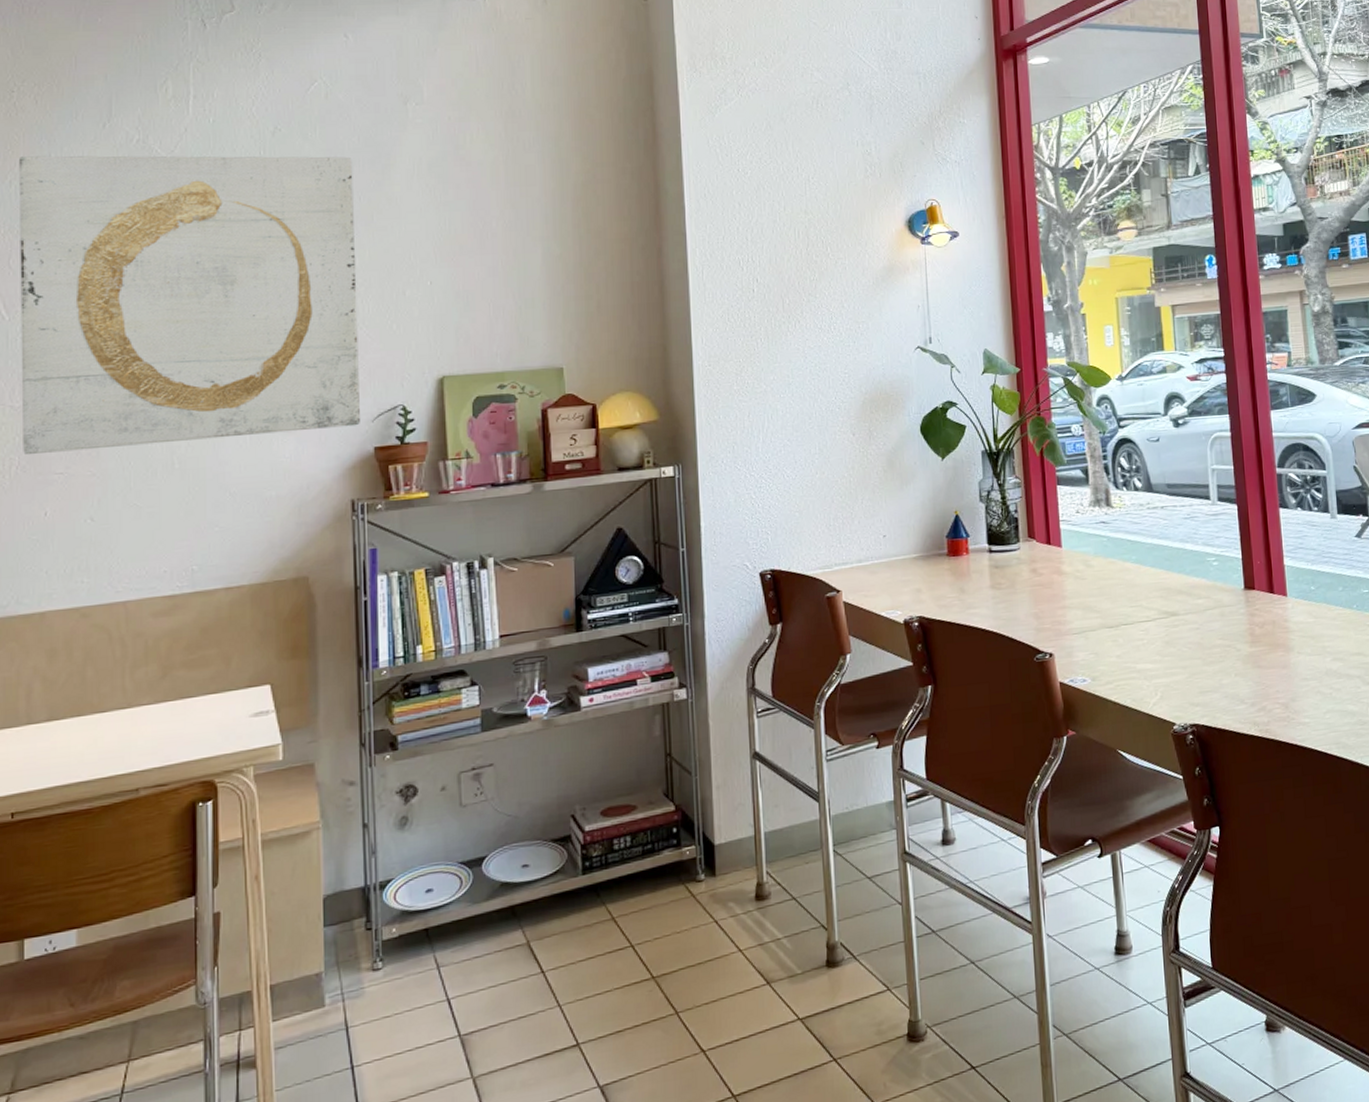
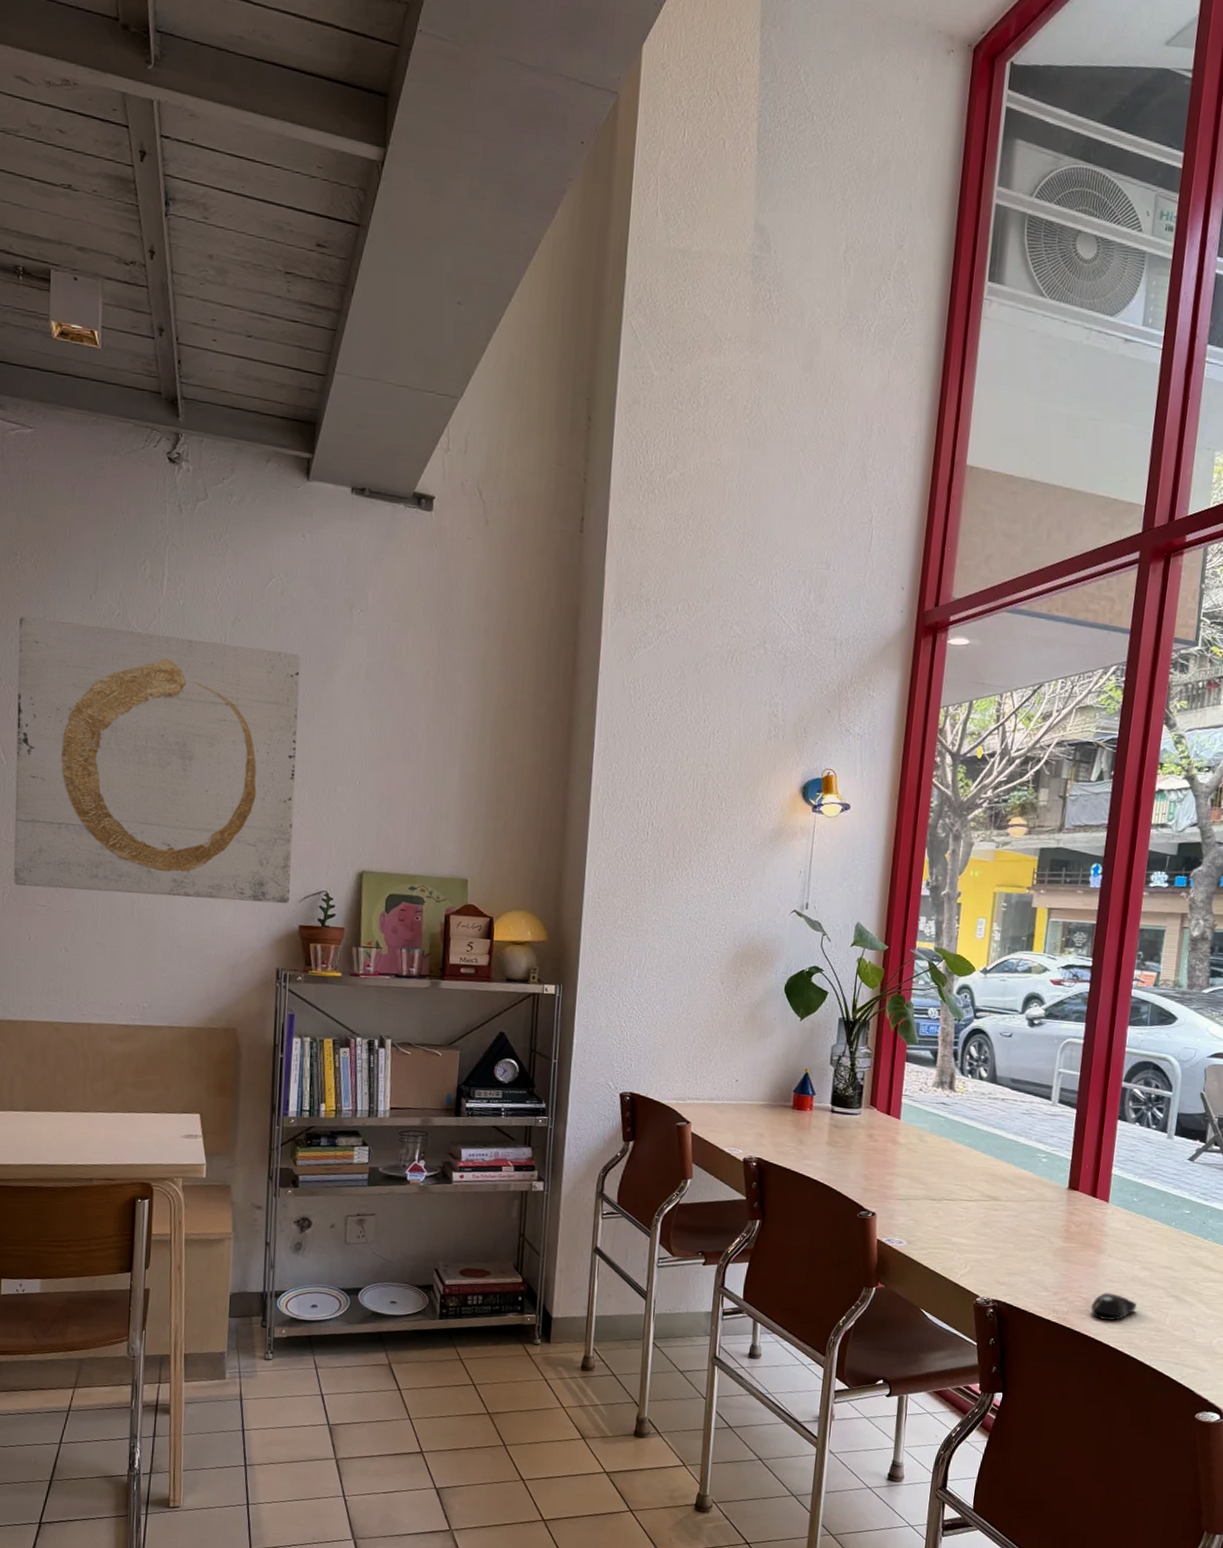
computer mouse: none [1291,692,1336,724] -> present [1091,1292,1137,1321]

